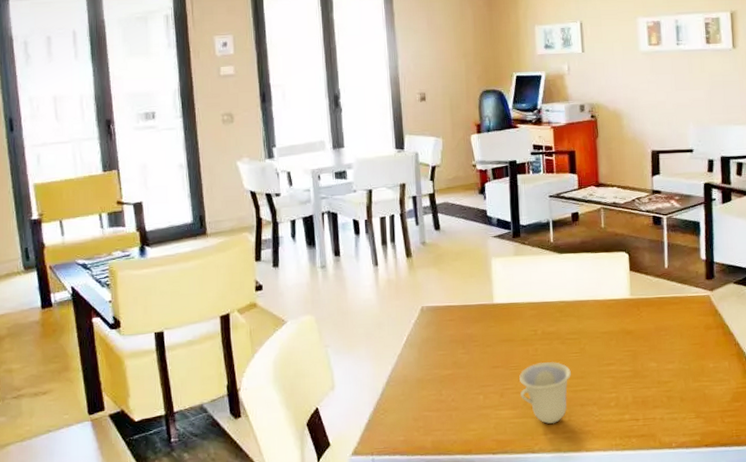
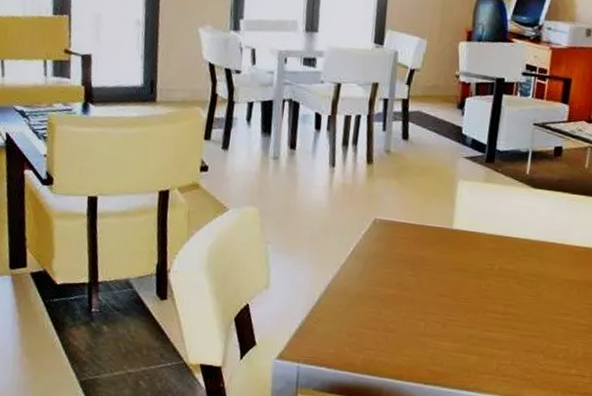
cup: present [519,362,571,424] -> none [464,298,523,364]

